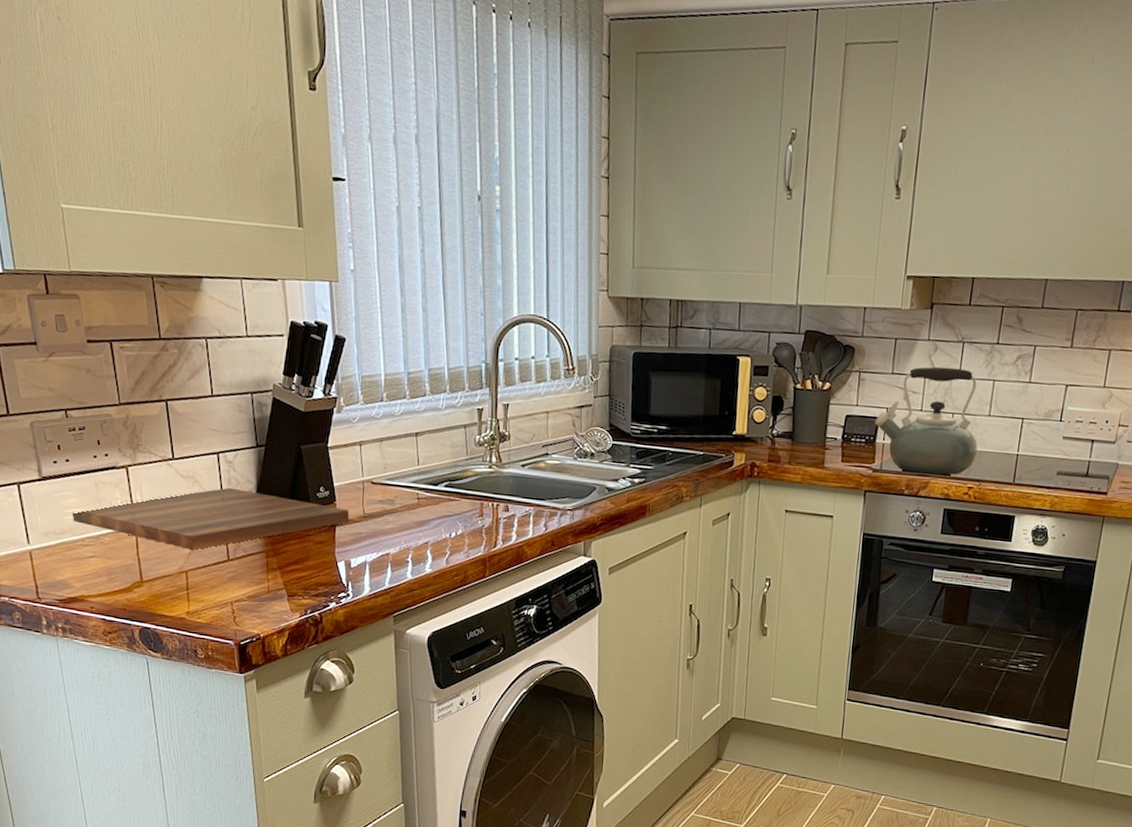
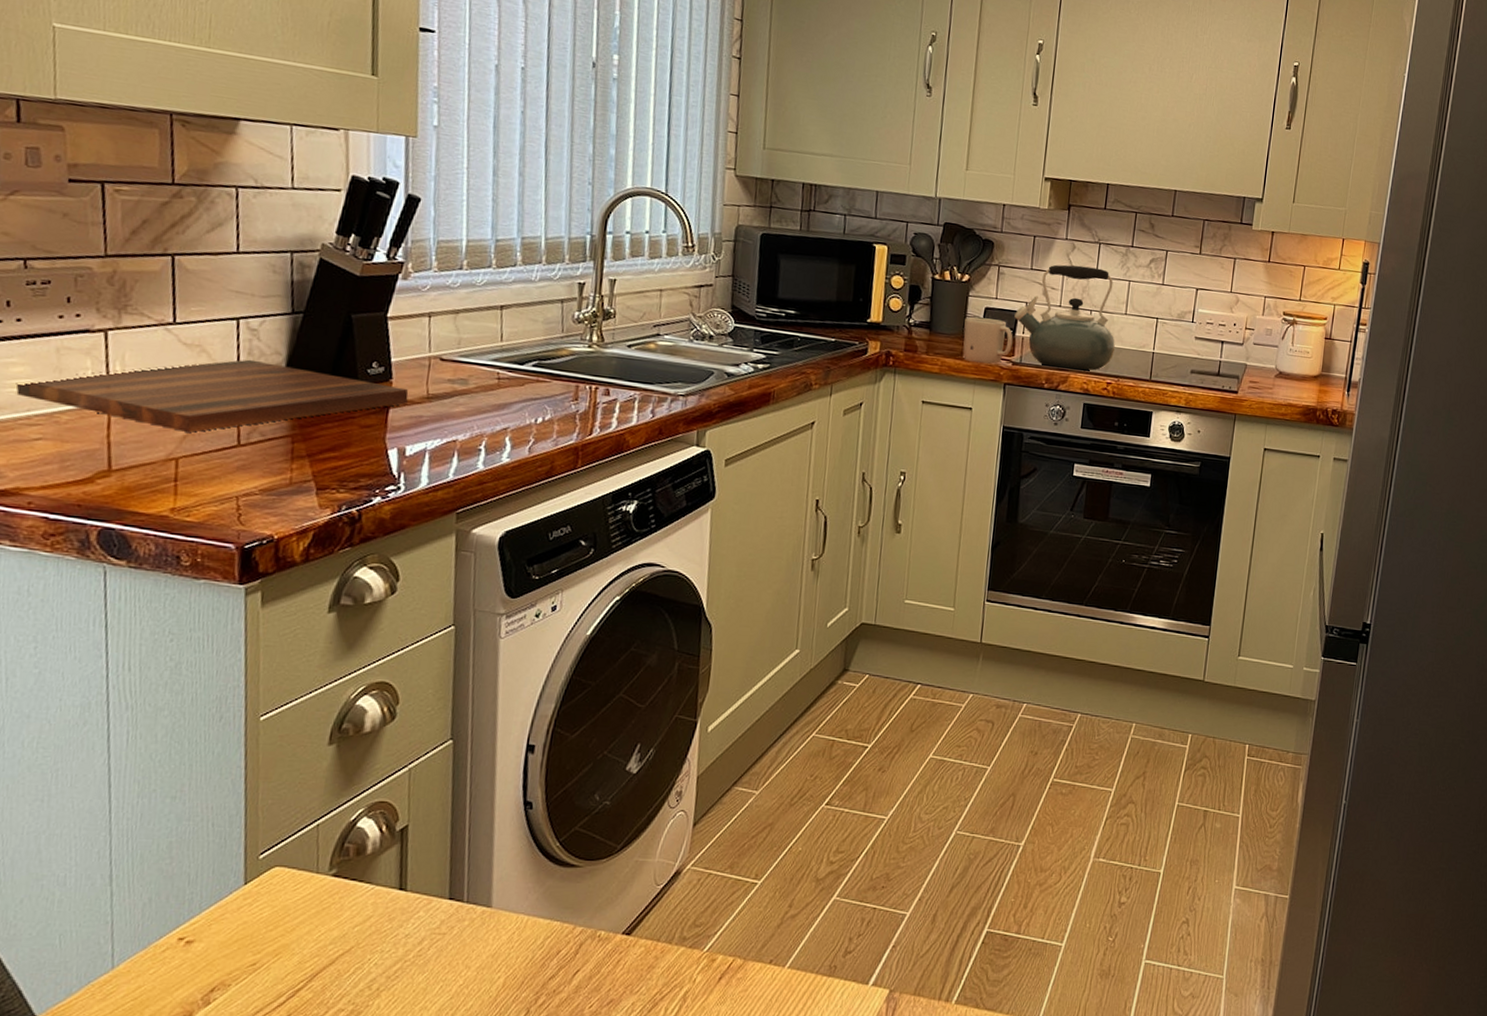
mug: none [824,425,874,472] -> present [962,317,1013,364]

